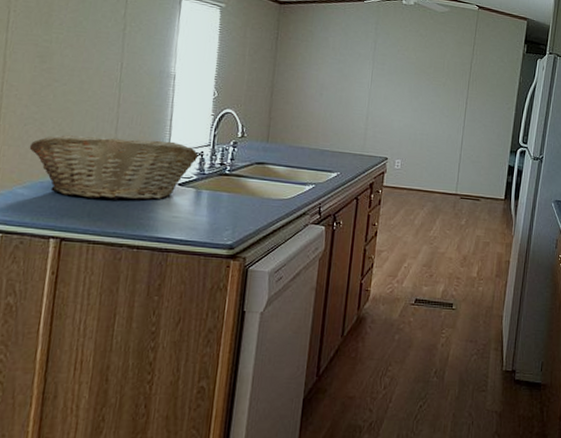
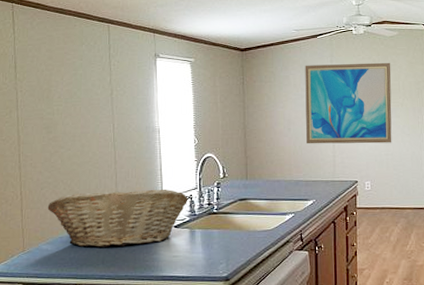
wall art: none [338,29,438,123] -> present [305,62,392,144]

